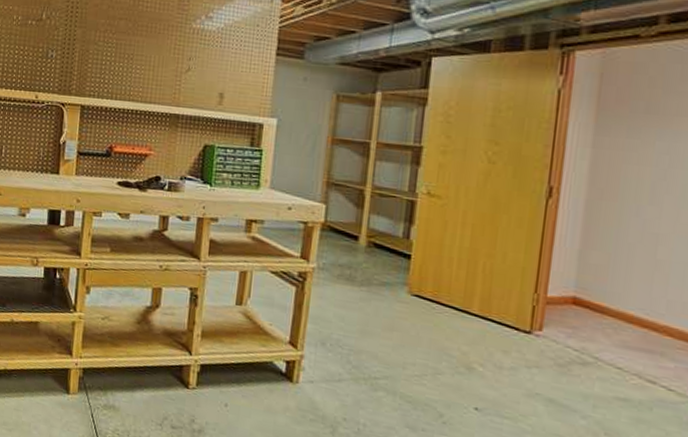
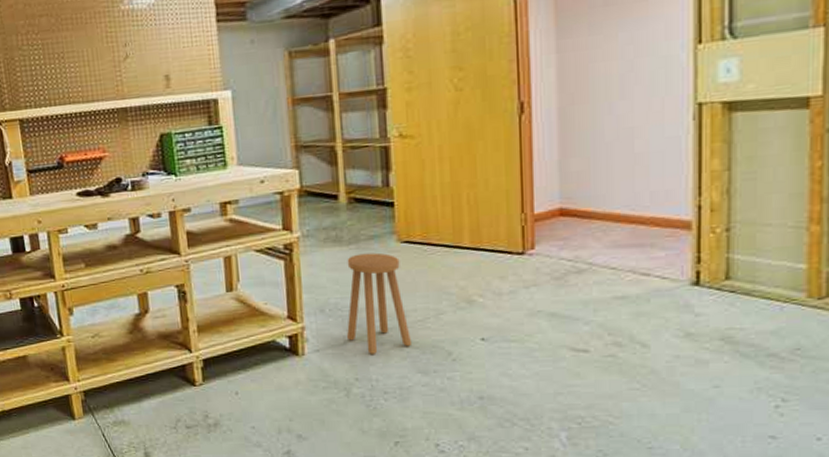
stool: none [343,296,407,399] -> present [347,252,413,354]

